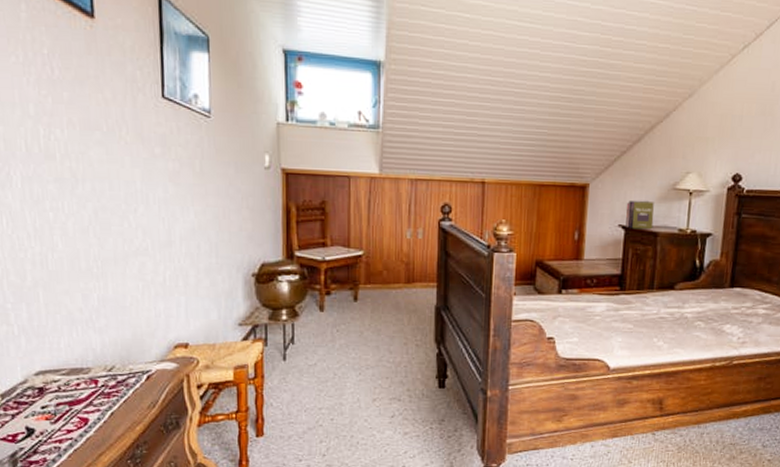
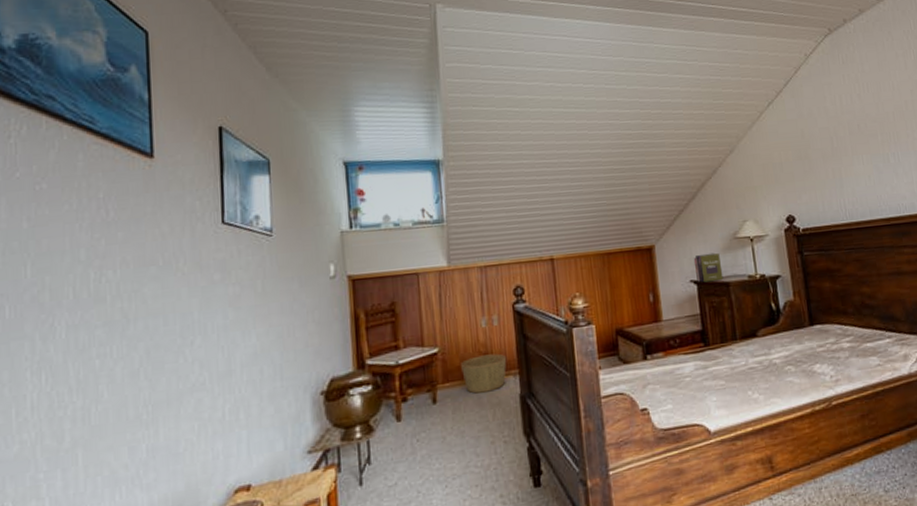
basket: none [383,264,427,299] -> present [461,353,507,394]

